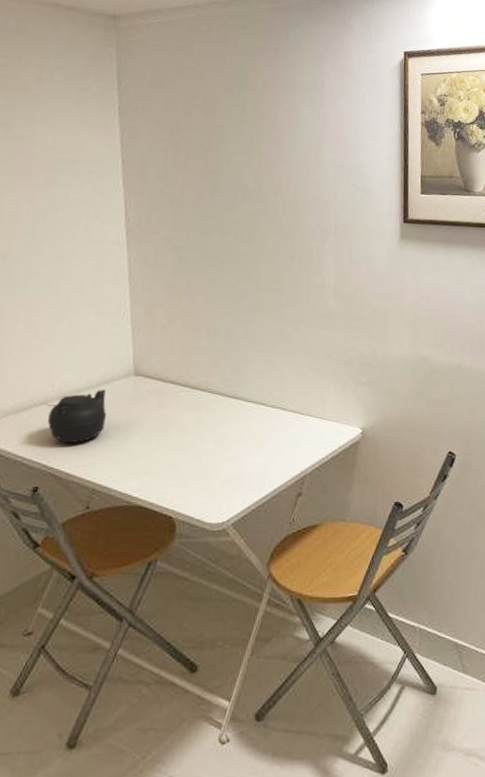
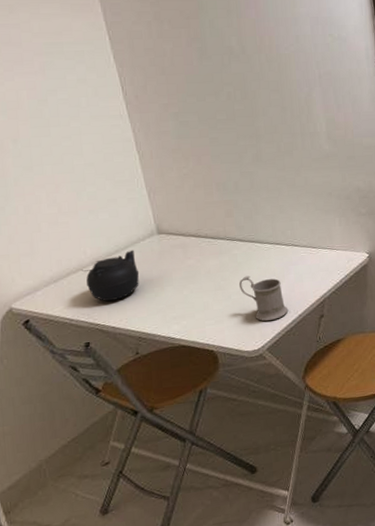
mug: none [212,436,264,491] -> present [238,275,289,321]

